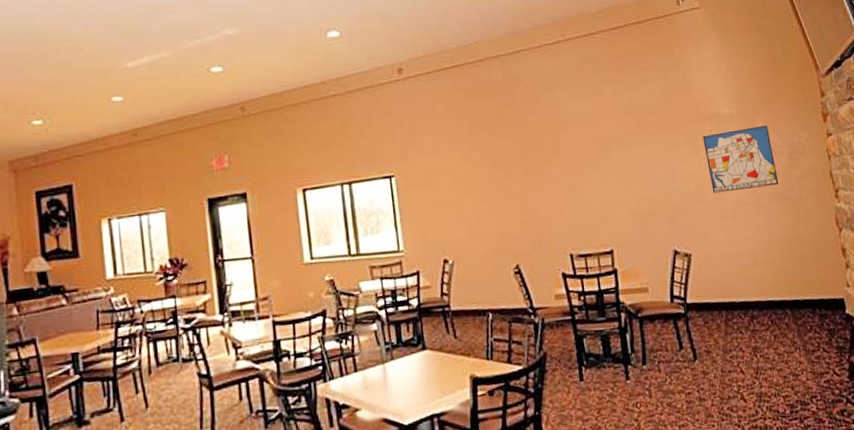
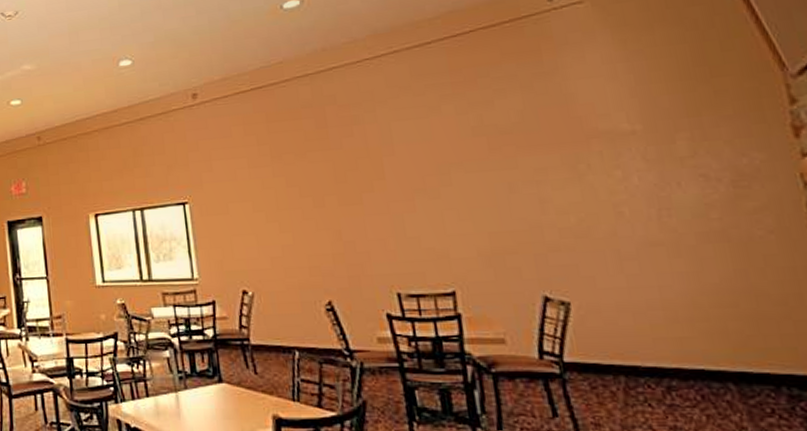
wall art: present [702,125,779,193] -> none [588,143,715,229]

